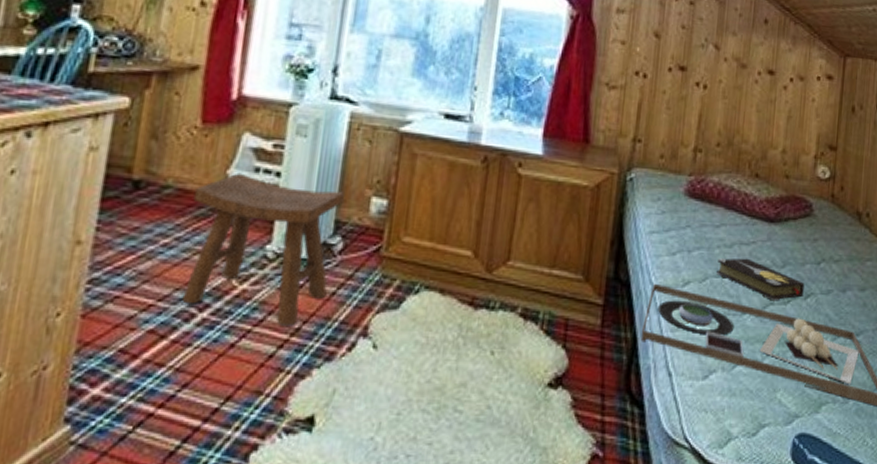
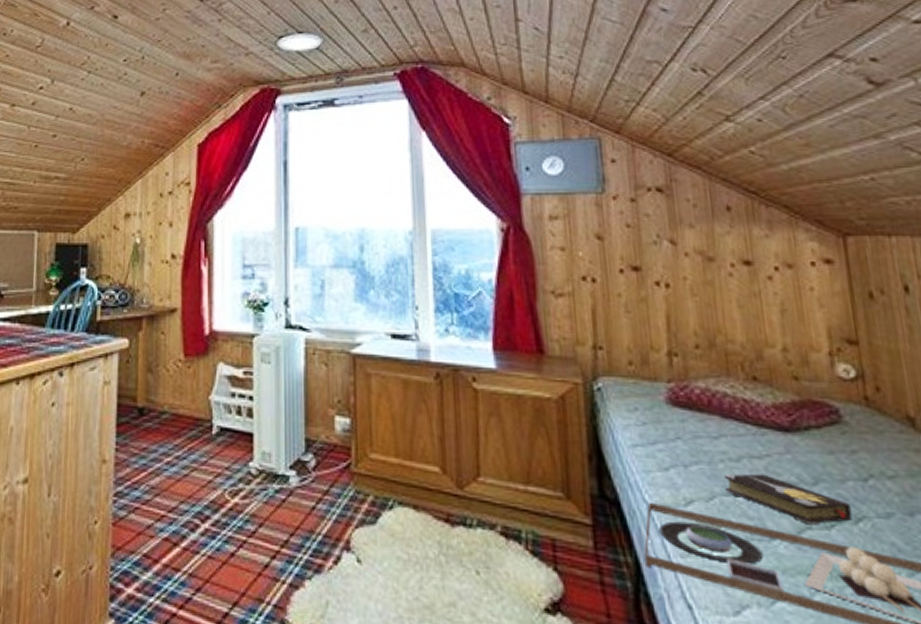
stool: present [182,173,344,326] -> none [185,398,310,538]

